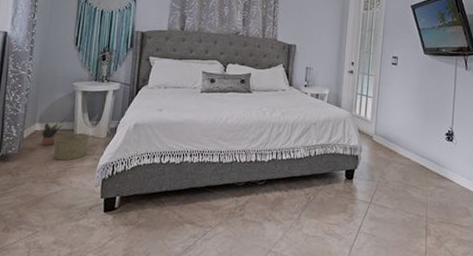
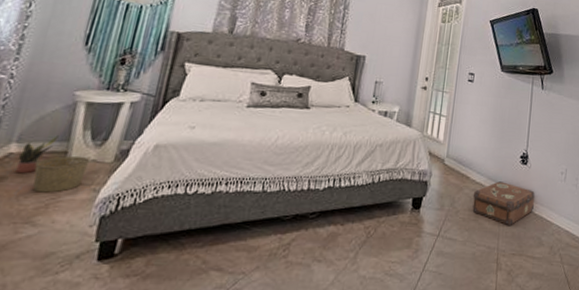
suitcase: none [401,156,461,196] -> present [472,181,535,225]

